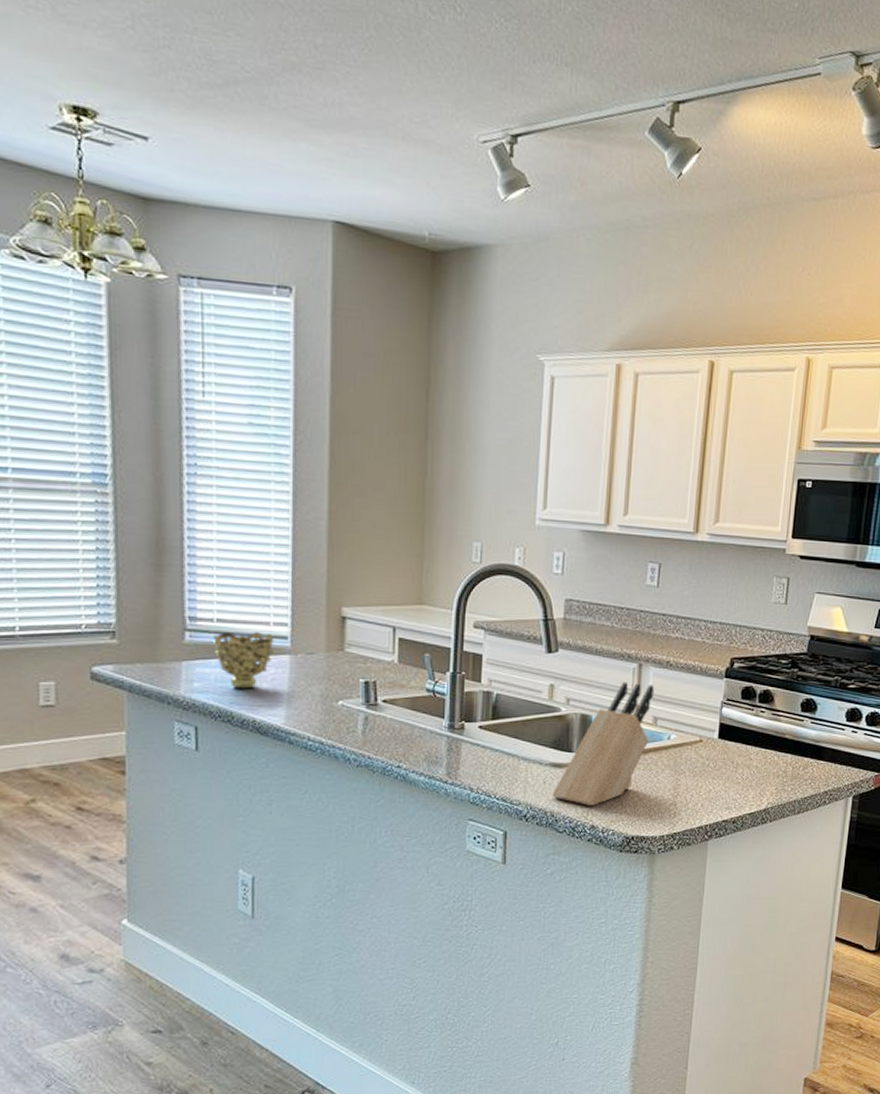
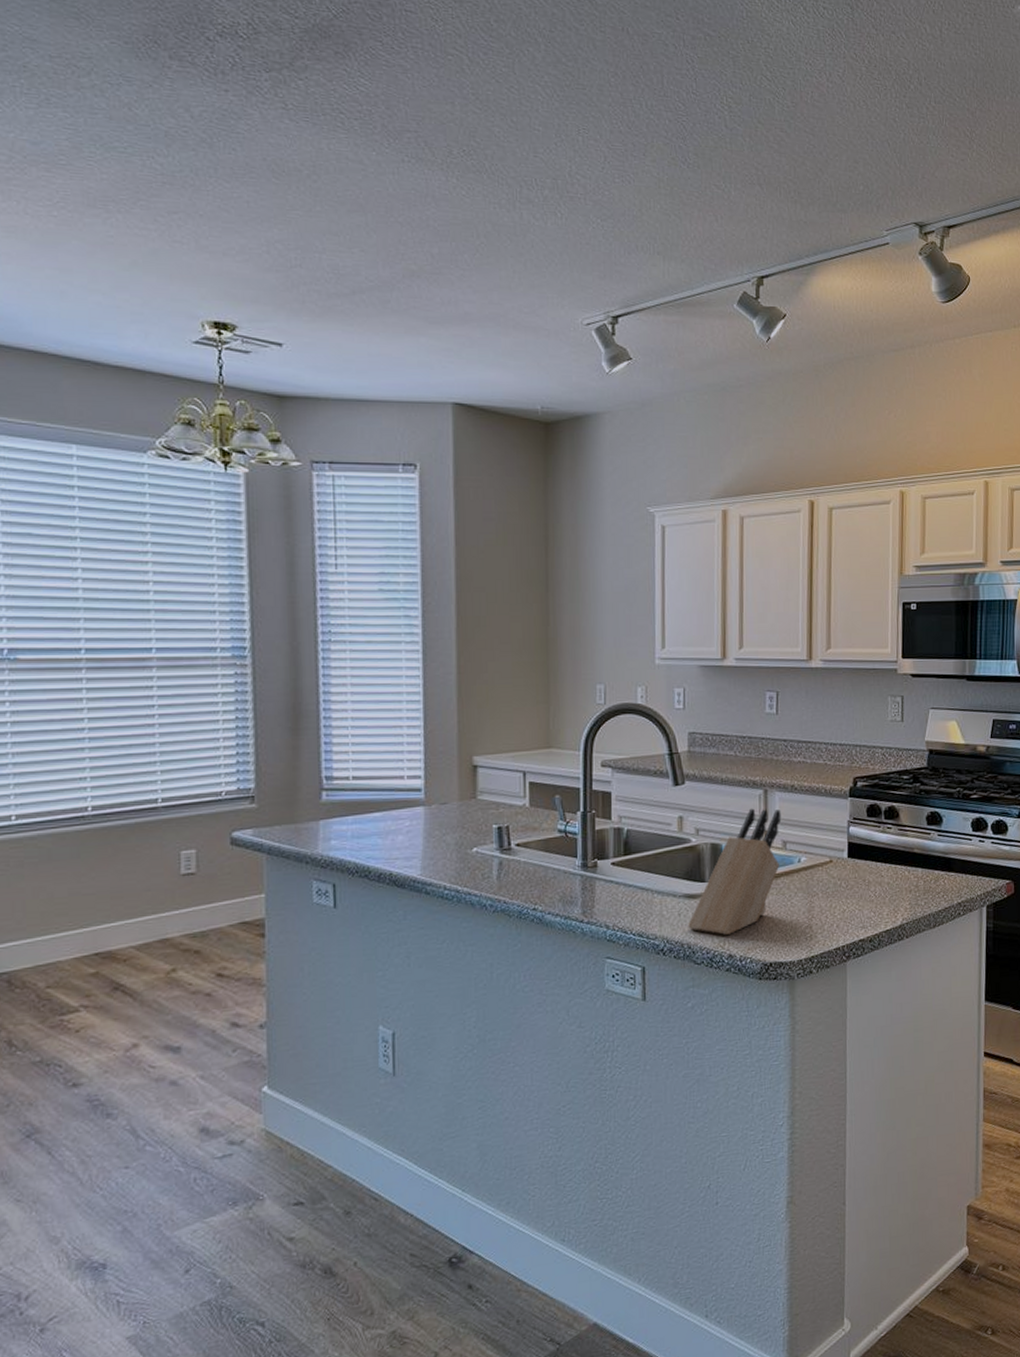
decorative bowl: present [212,632,276,689] -> none [348,786,411,843]

